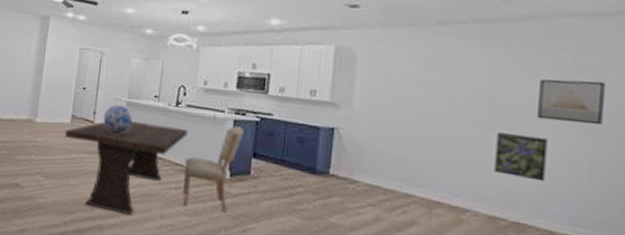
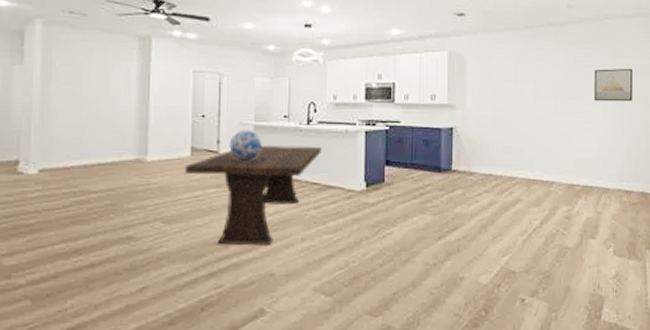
chair: present [183,126,244,213] -> none [321,137,375,224]
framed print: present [494,133,548,182] -> none [570,116,602,151]

